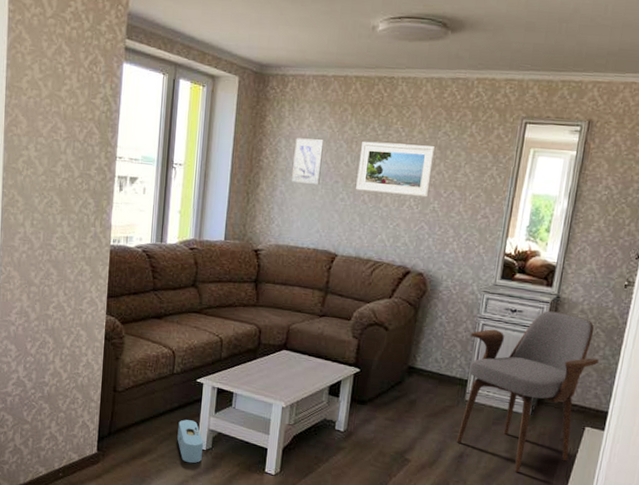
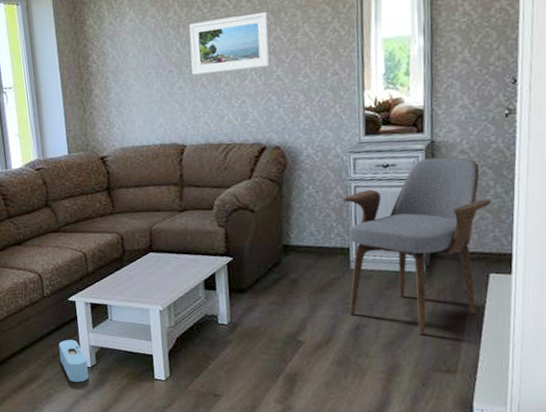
wall art: present [292,138,325,184] -> none [120,31,154,81]

